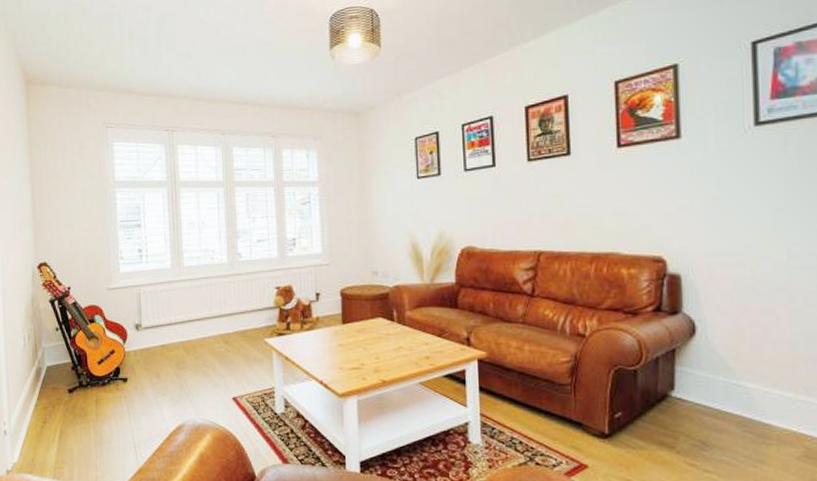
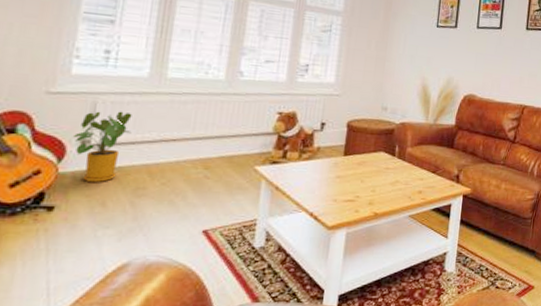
house plant: none [129,299,167,358] -> present [72,111,132,182]

